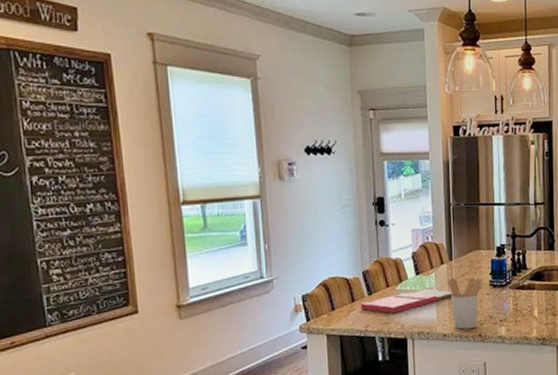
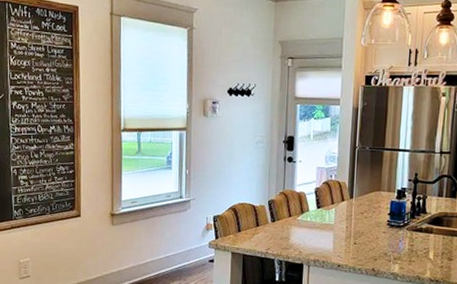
cutting board: present [361,287,453,314] -> none [264,221,350,241]
utensil holder: present [448,277,483,330] -> none [347,215,381,263]

